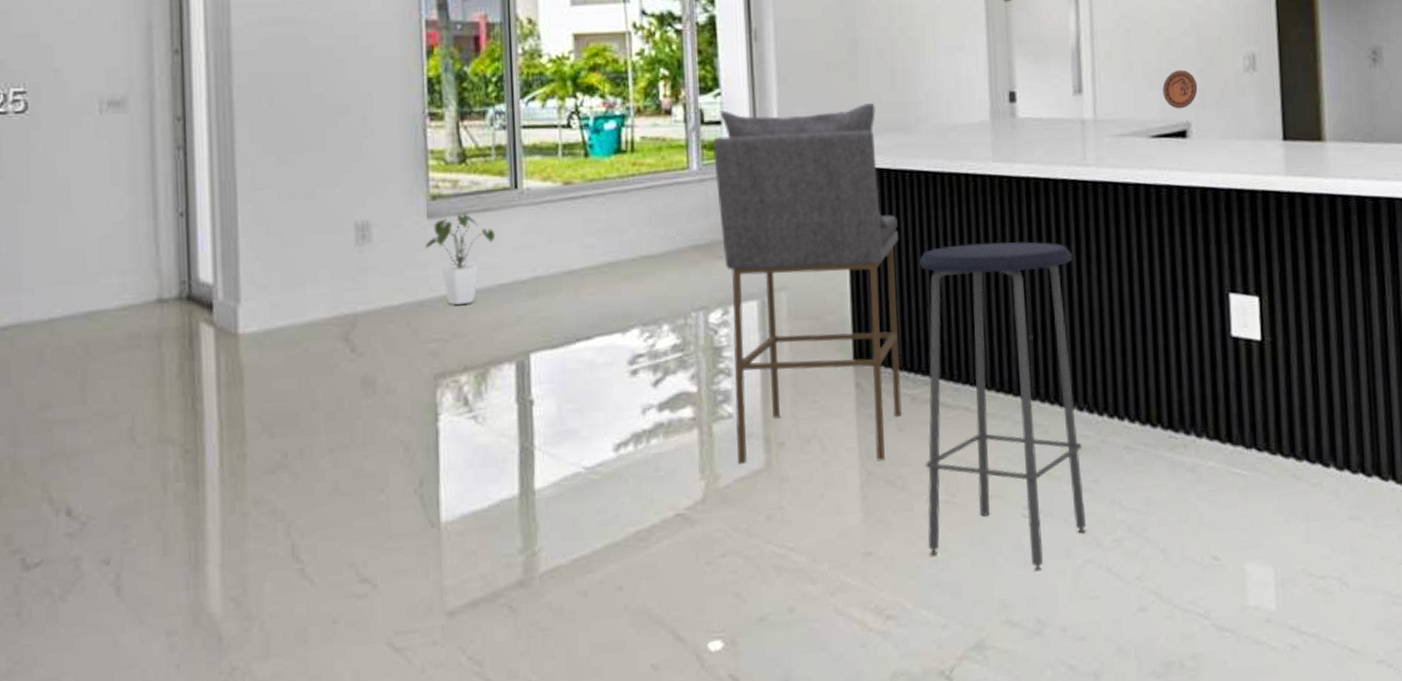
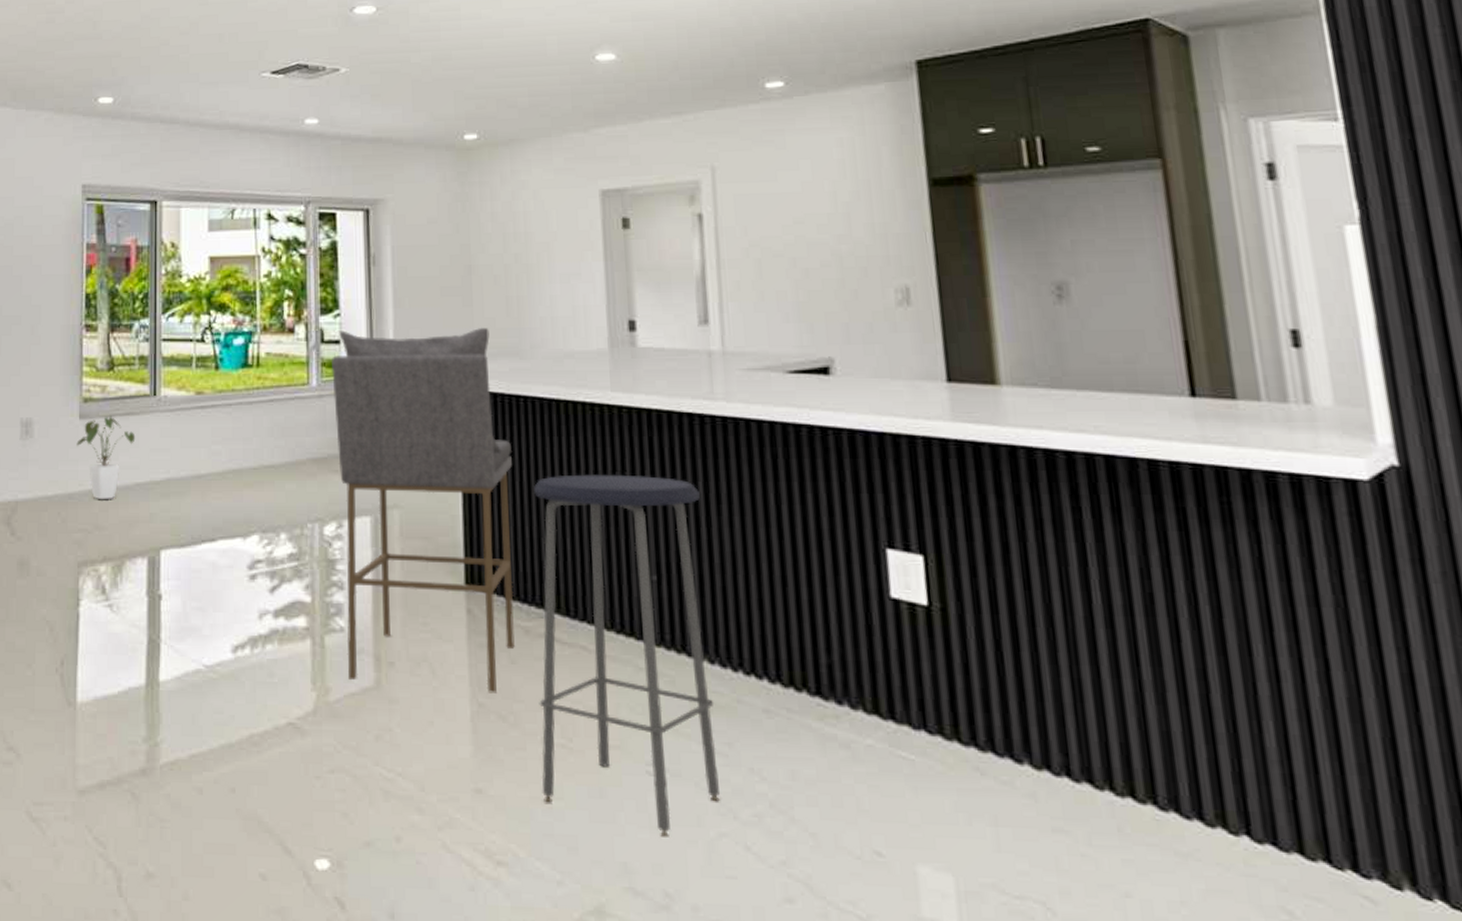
decorative plate: present [1162,69,1198,109] -> none [800,302,842,344]

